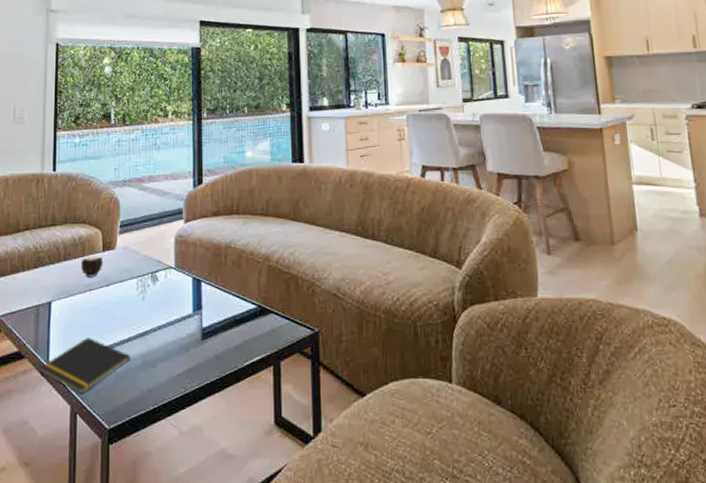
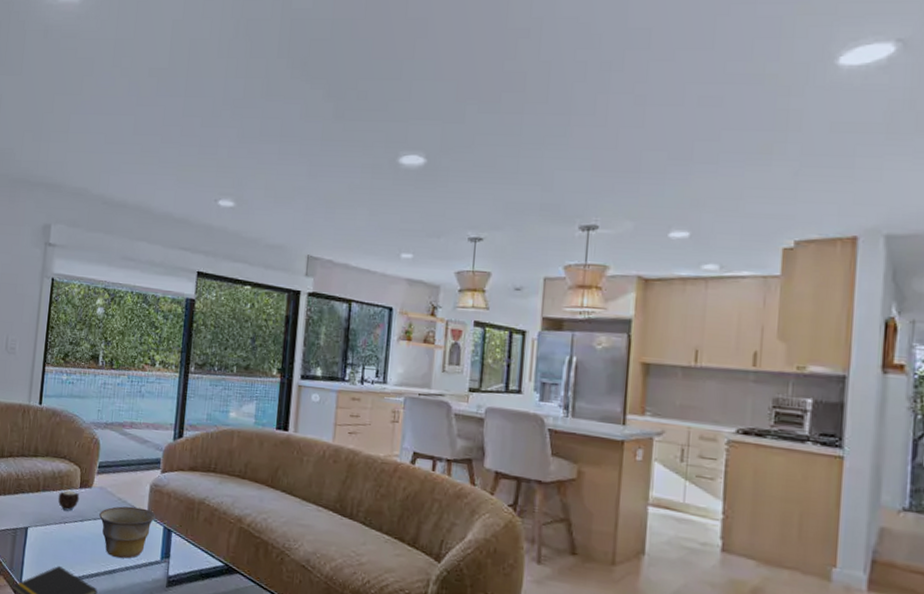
bowl: none [126,262,184,317] -> present [99,506,156,559]

